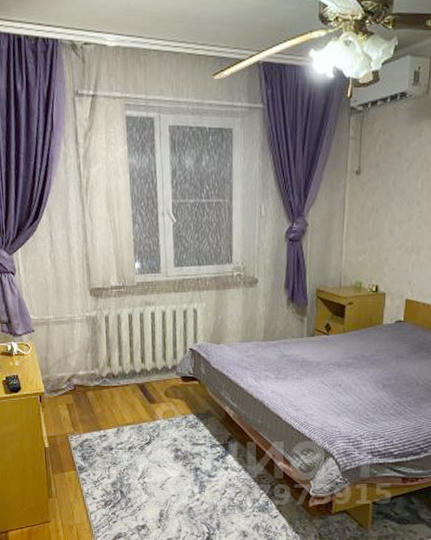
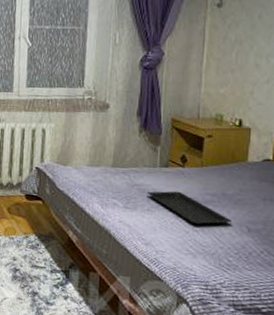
serving tray: none [296,358,370,387] -> present [147,191,232,226]

